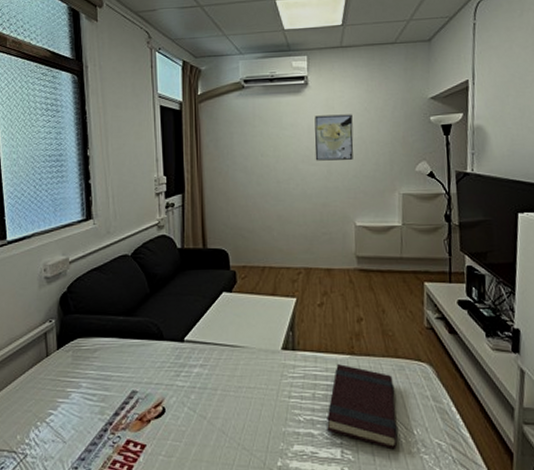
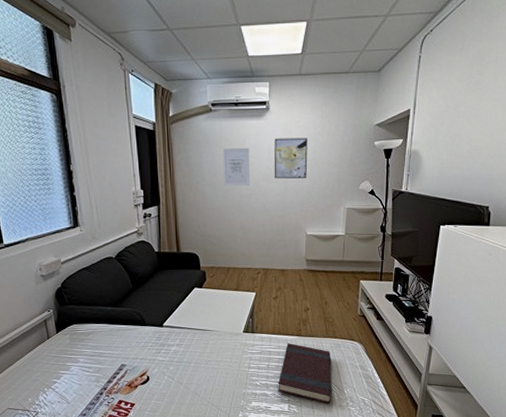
wall art: none [256,126,288,170] -> present [222,147,250,186]

